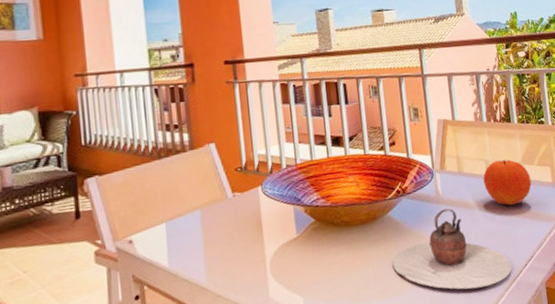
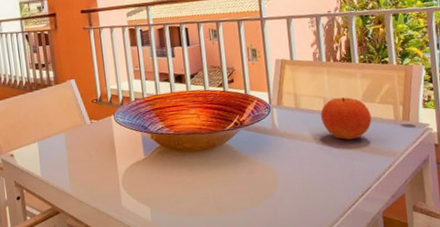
teapot: present [392,208,512,290] -> none [230,140,348,213]

